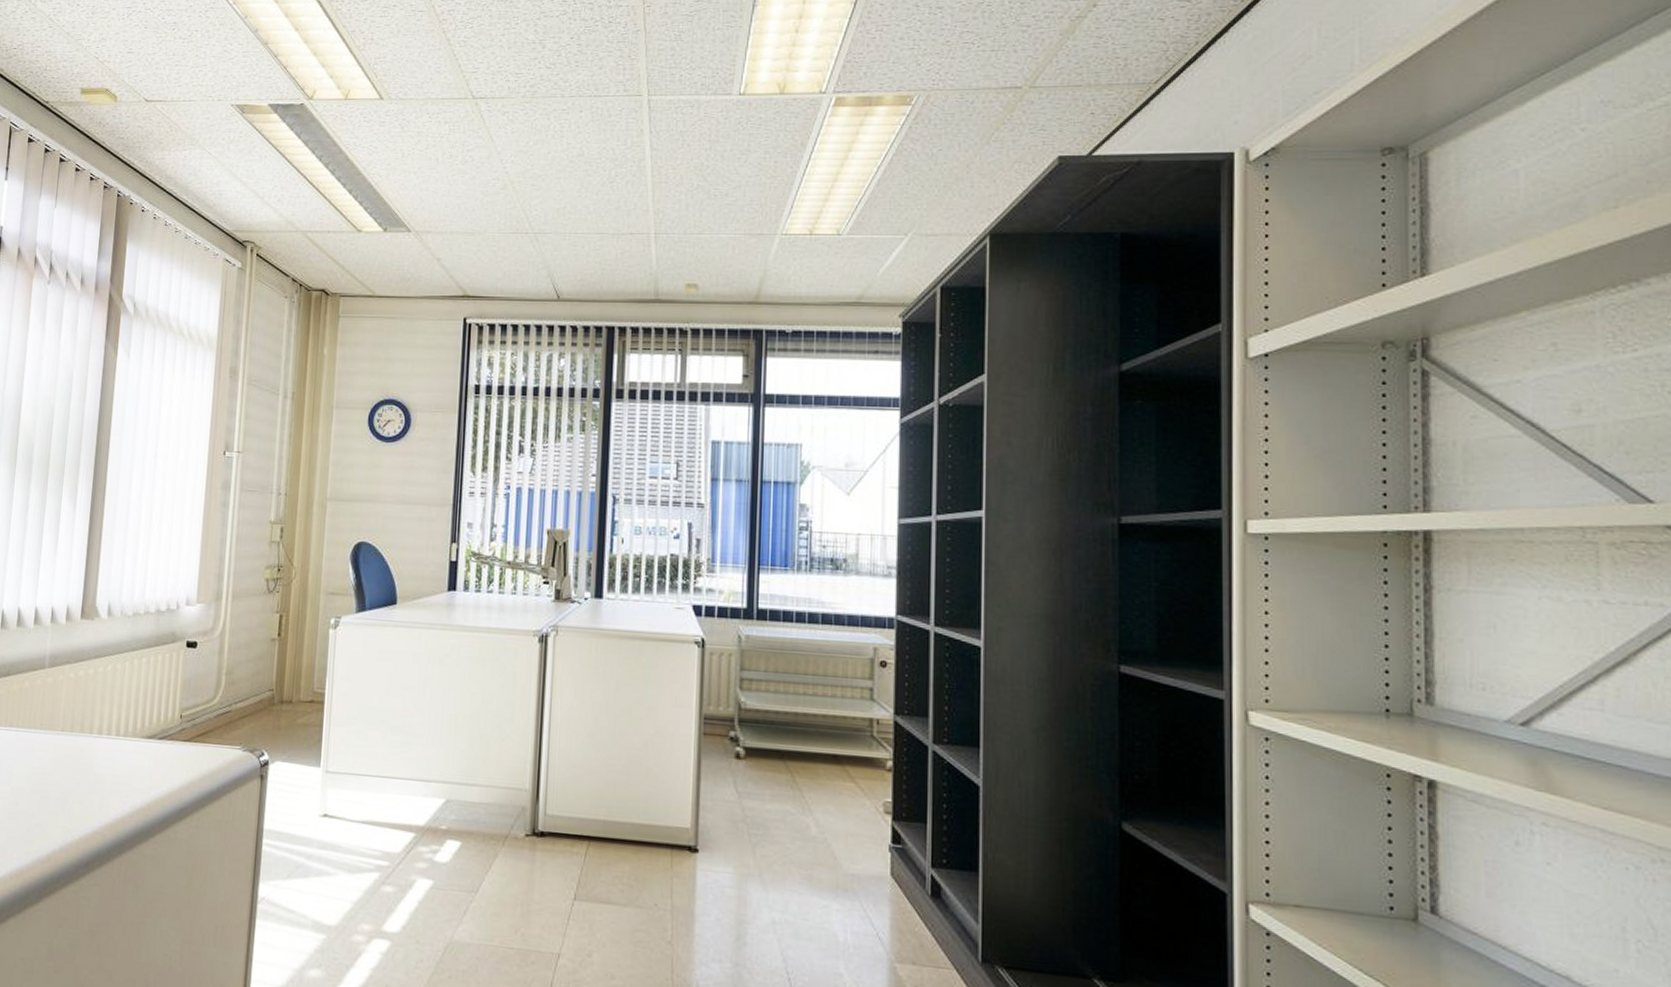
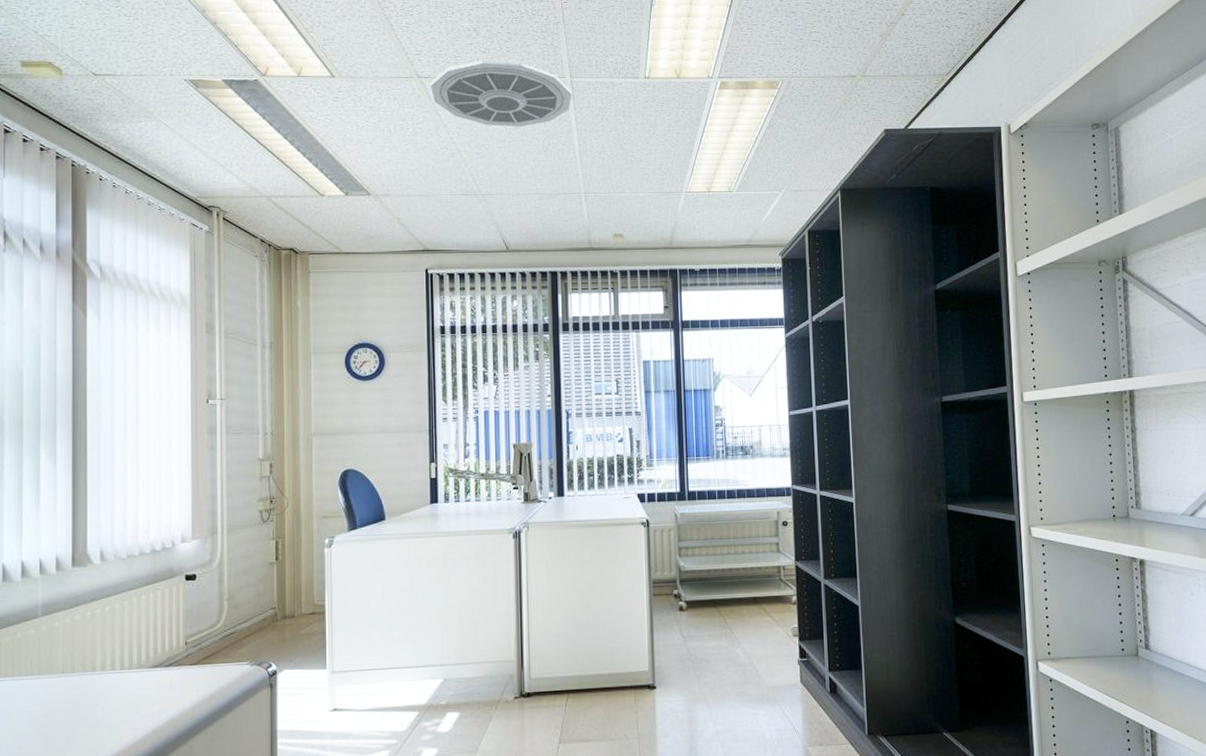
ceiling vent: none [485,76,649,155] -> present [430,60,572,127]

